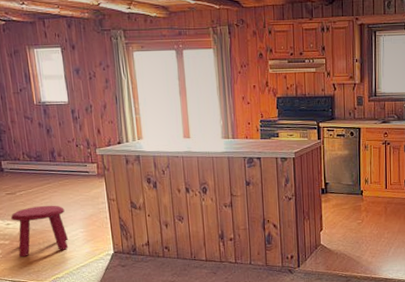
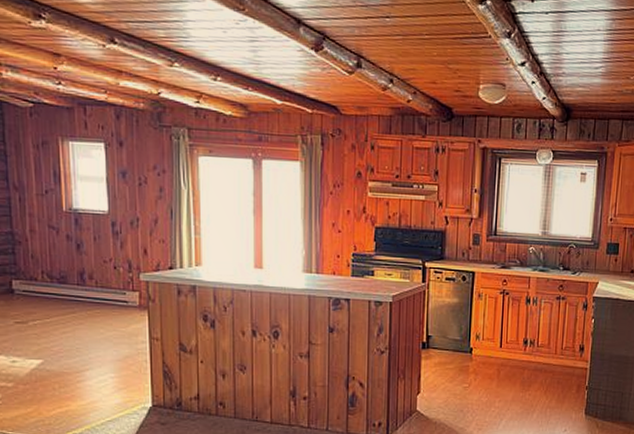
stool: present [10,205,69,257] -> none [17,340,93,405]

